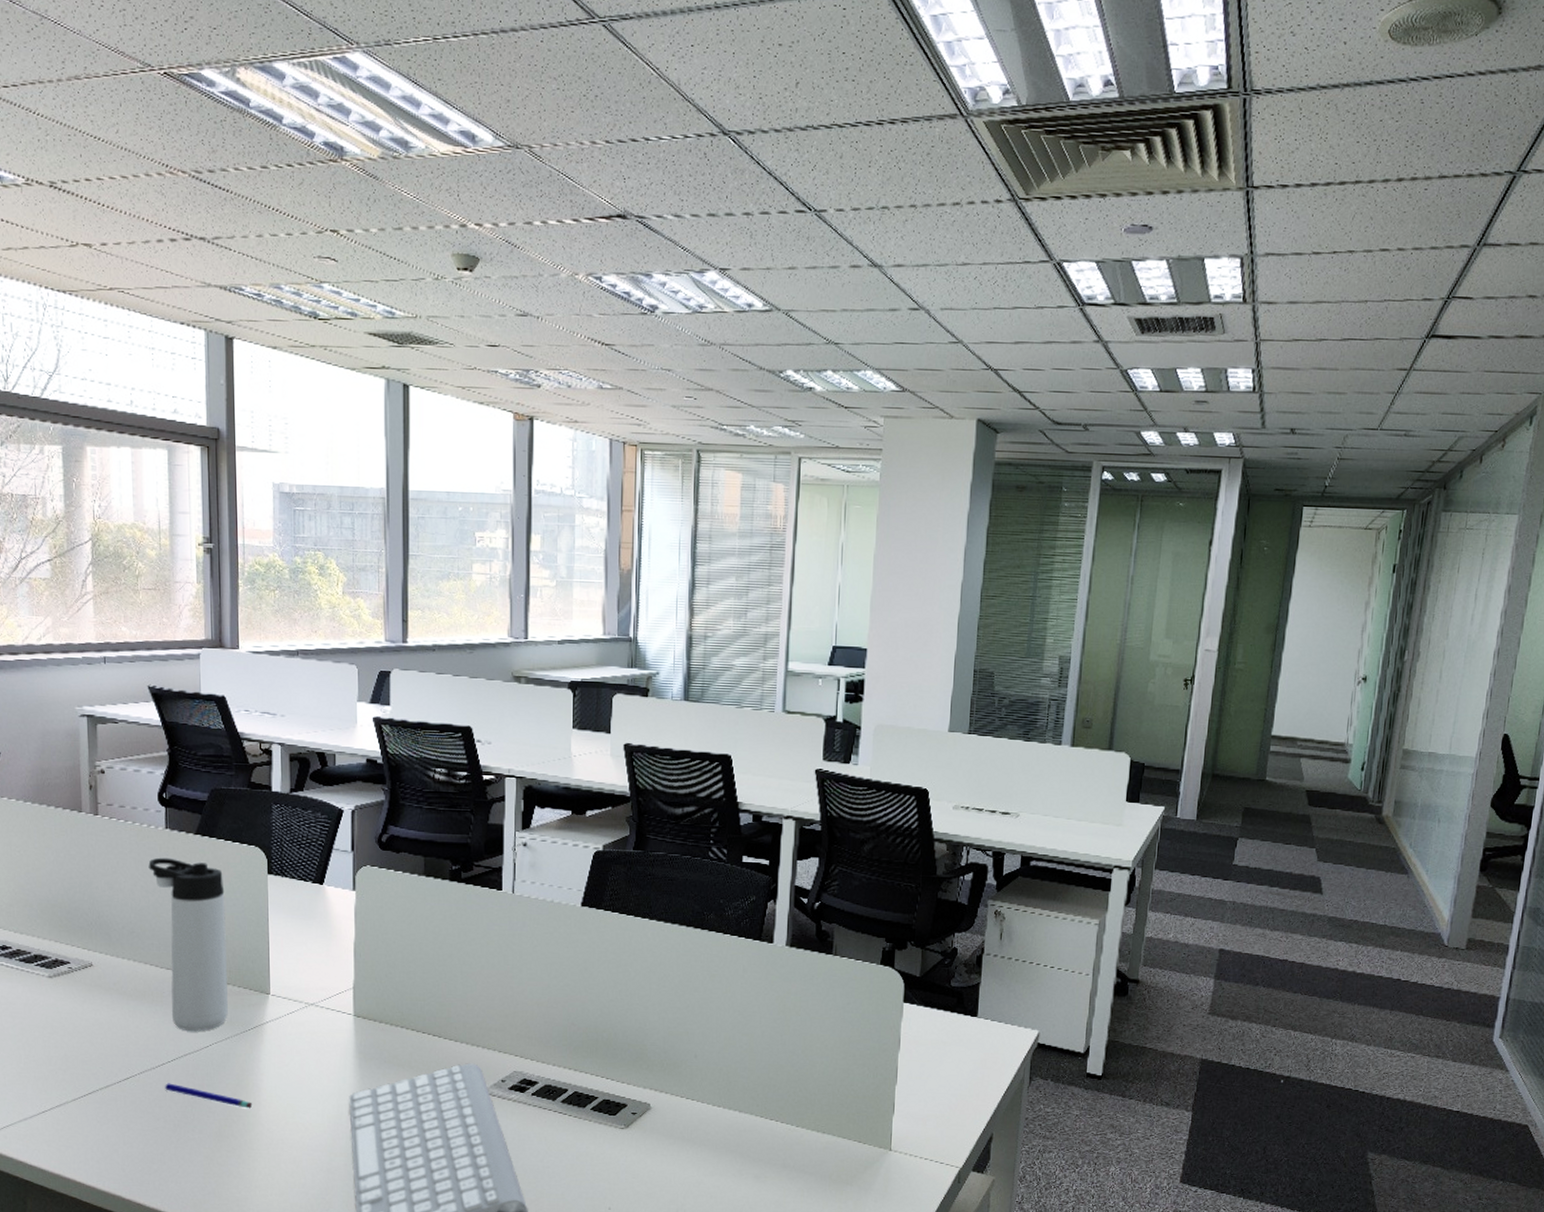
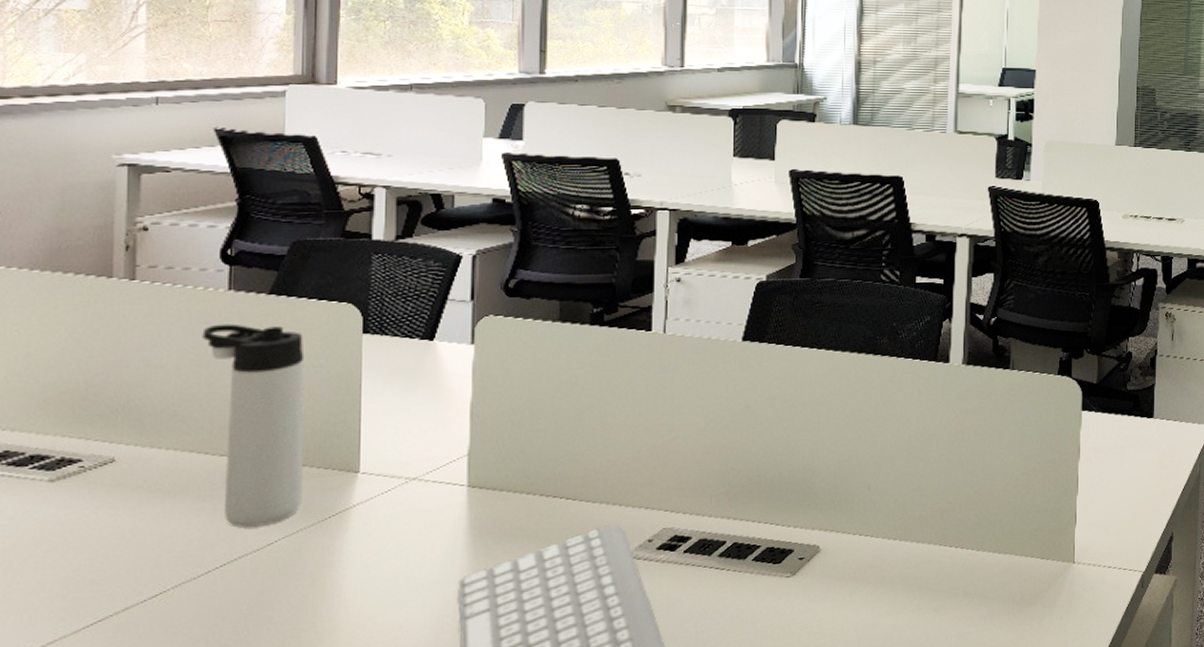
pen: present [165,1083,253,1109] -> none [209,594,330,613]

